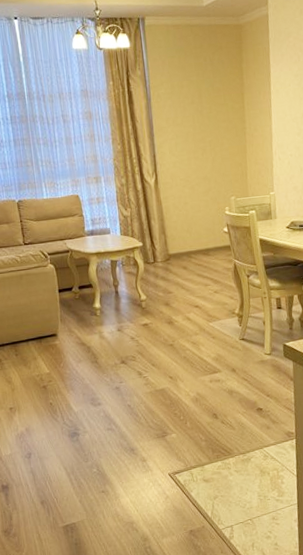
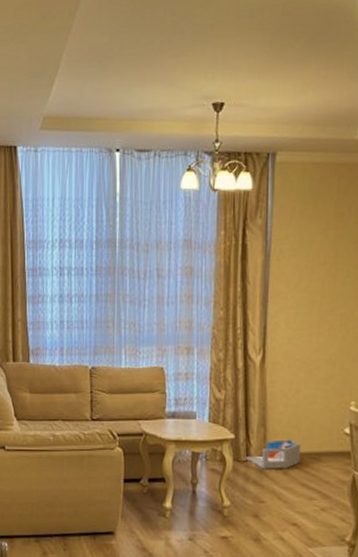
storage bin: none [152,241,194,267] -> present [245,439,301,469]

